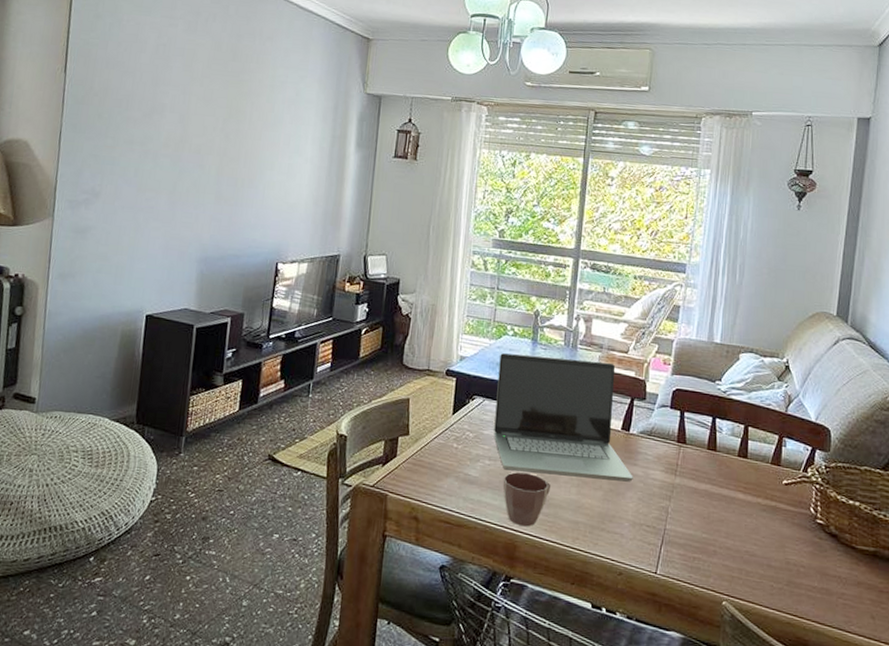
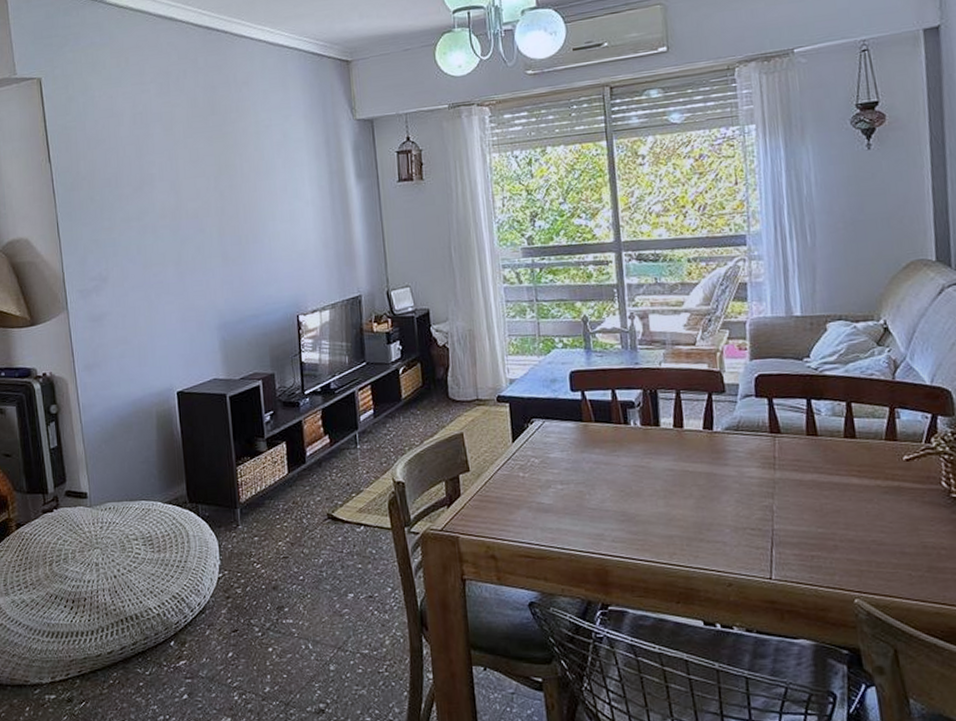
laptop: present [494,353,633,481] -> none [552,359,726,491]
cup: present [502,472,550,527] -> none [580,492,635,549]

